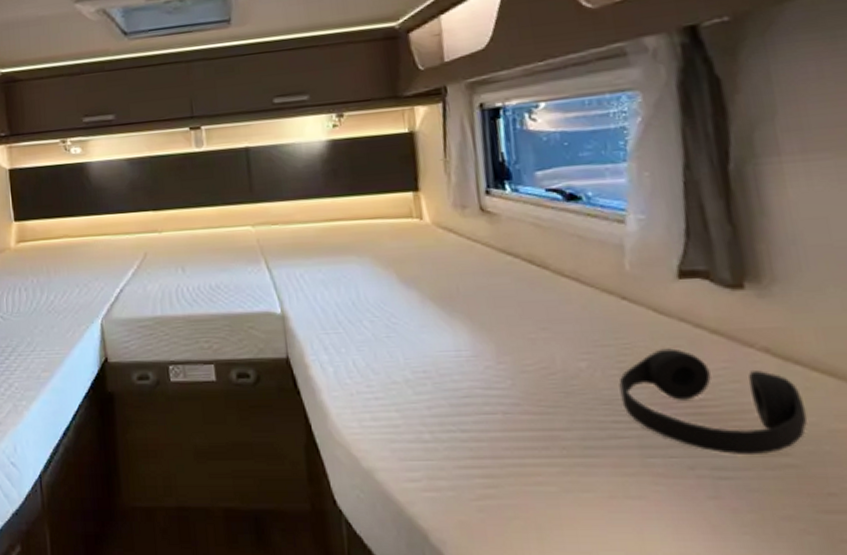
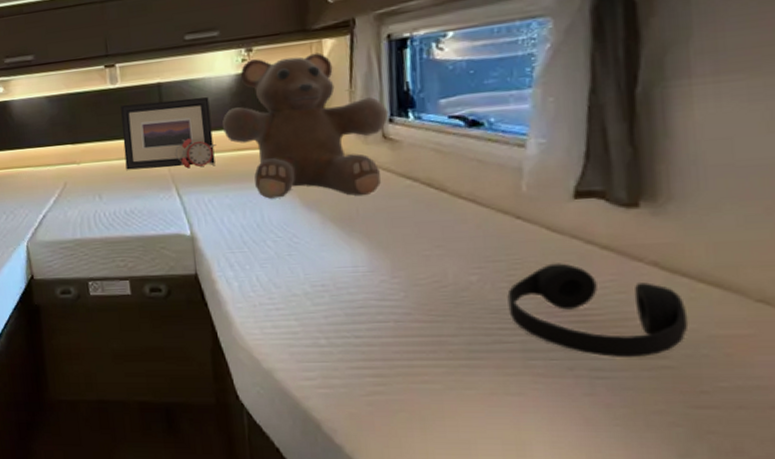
picture frame: none [206,163,307,240] -> present [121,97,215,170]
alarm clock: none [263,207,308,240] -> present [175,139,216,169]
teddy bear: none [313,120,485,274] -> present [221,52,389,199]

